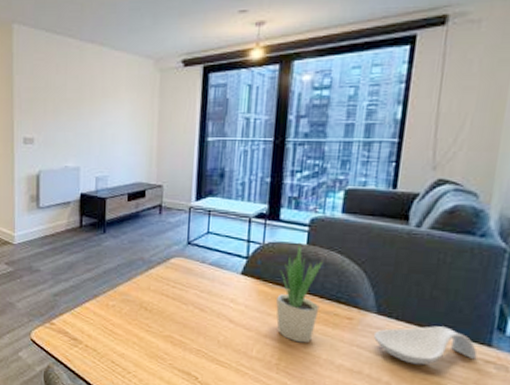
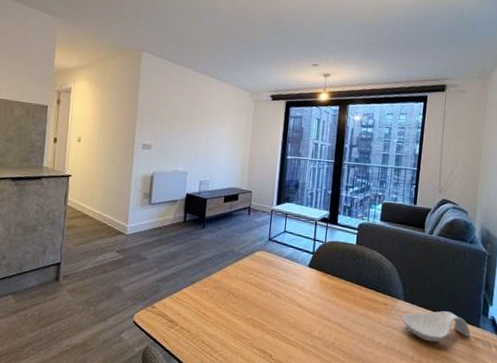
potted plant: present [276,242,323,343] -> none [333,242,367,325]

